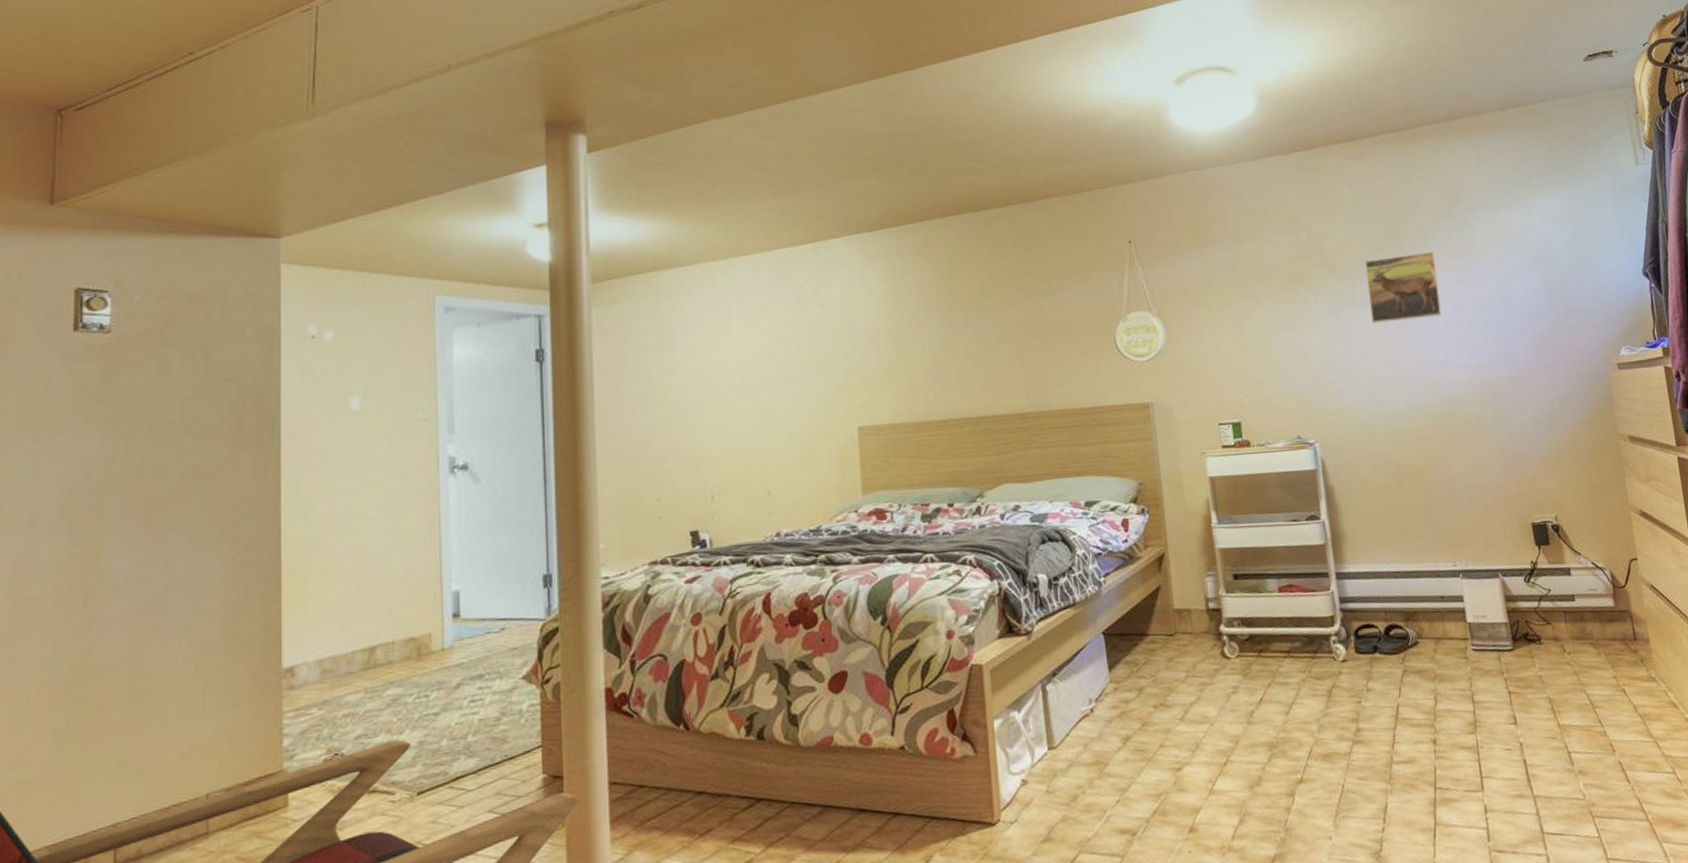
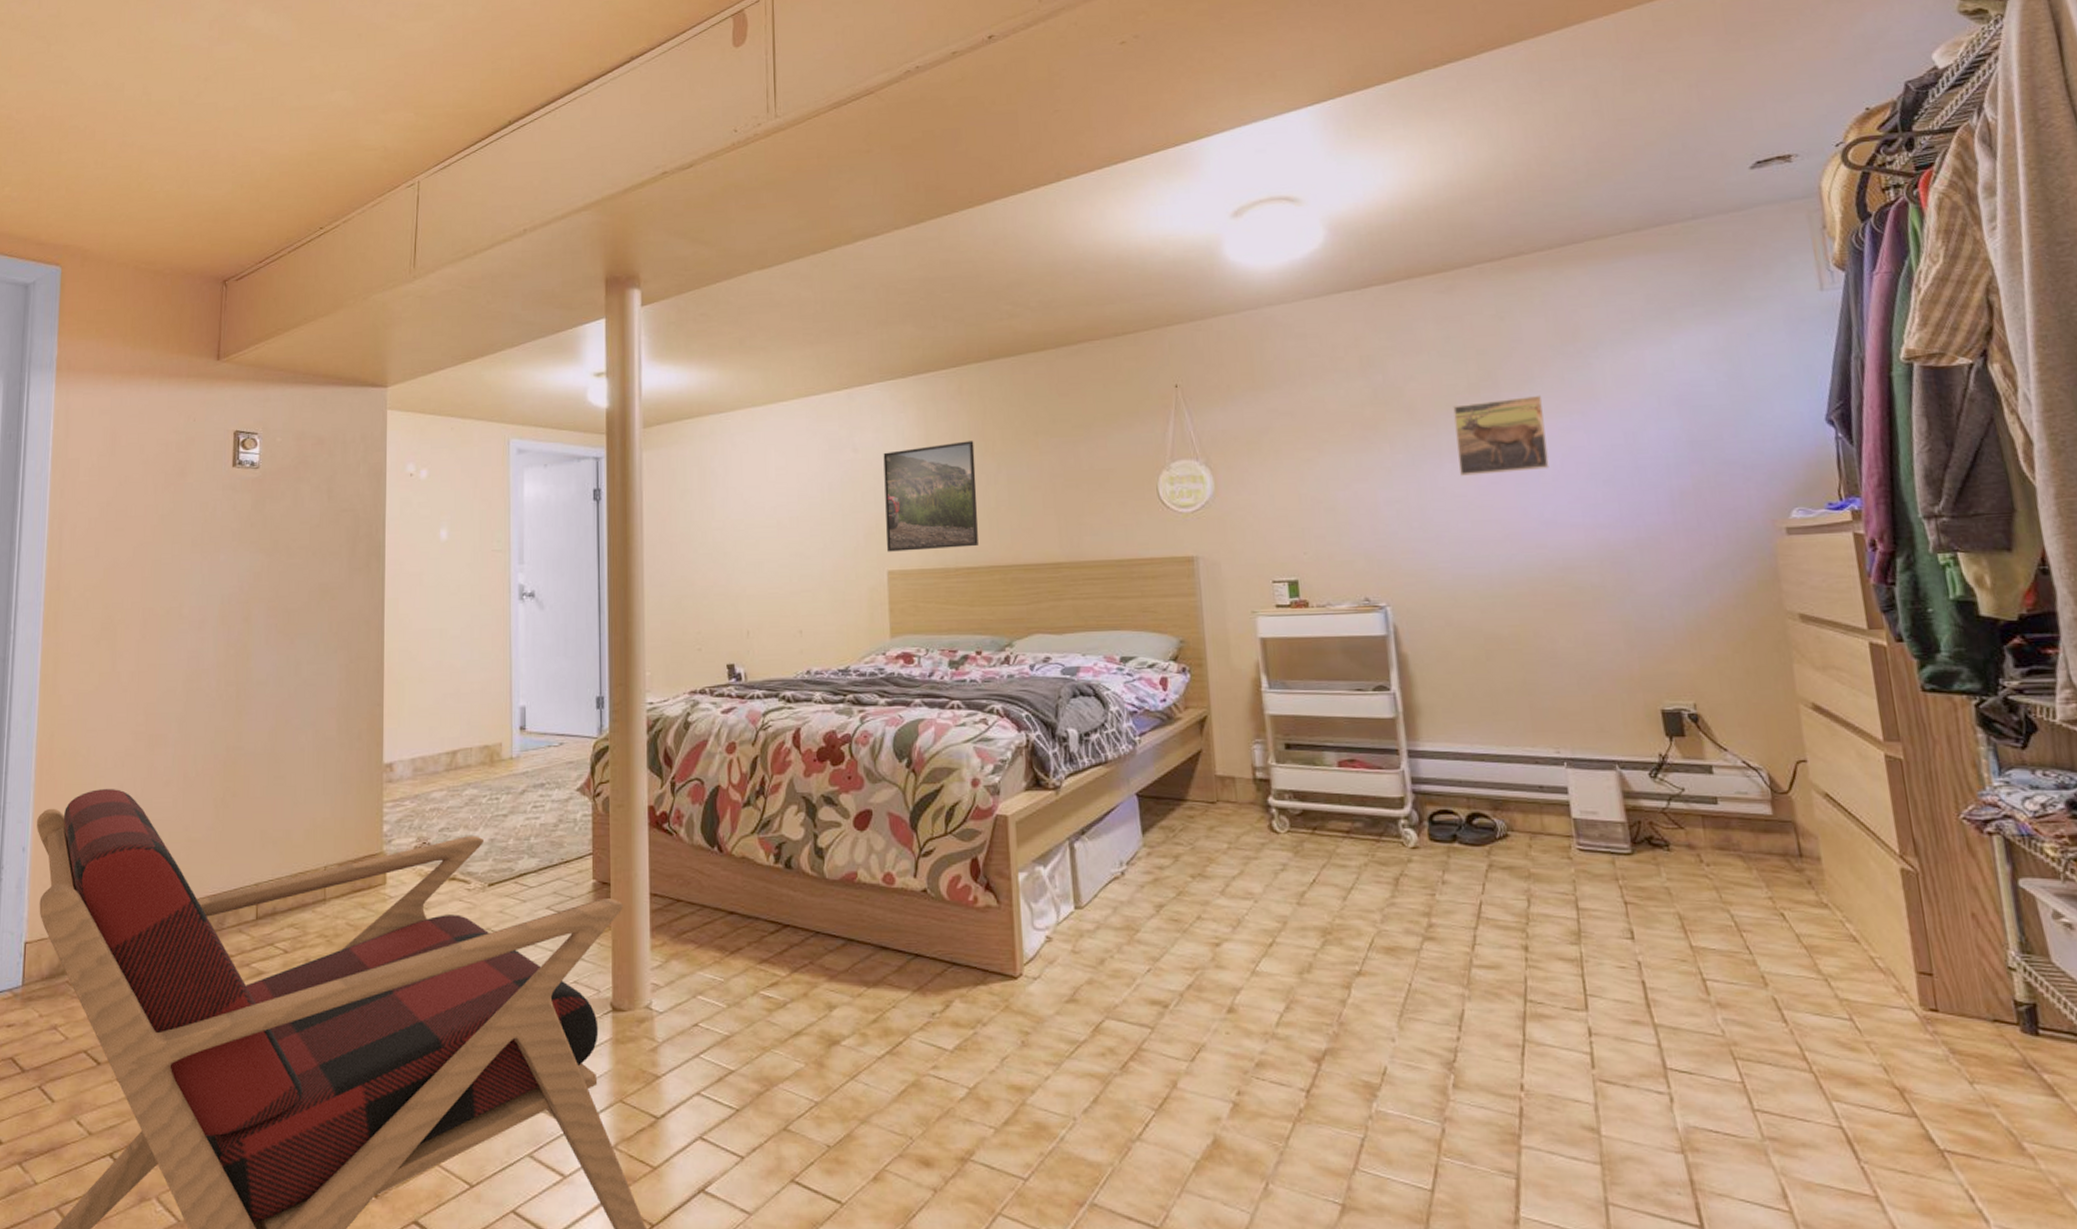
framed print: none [851,295,948,408] -> present [883,441,978,552]

